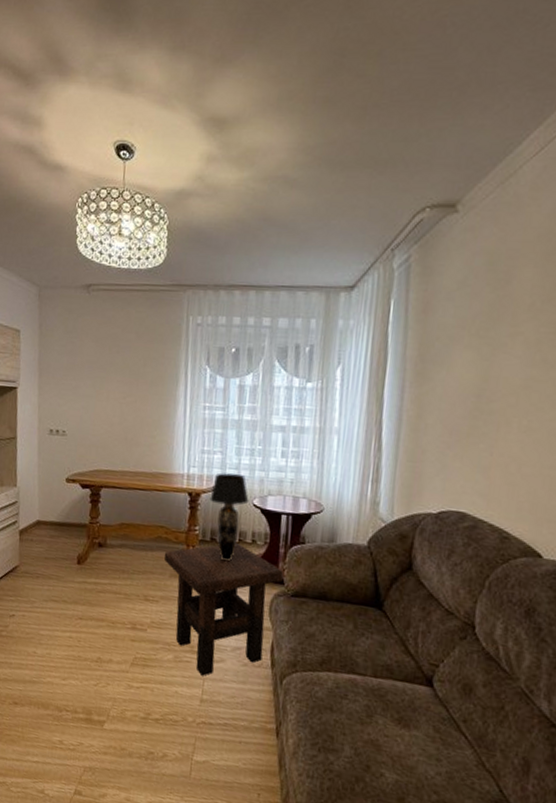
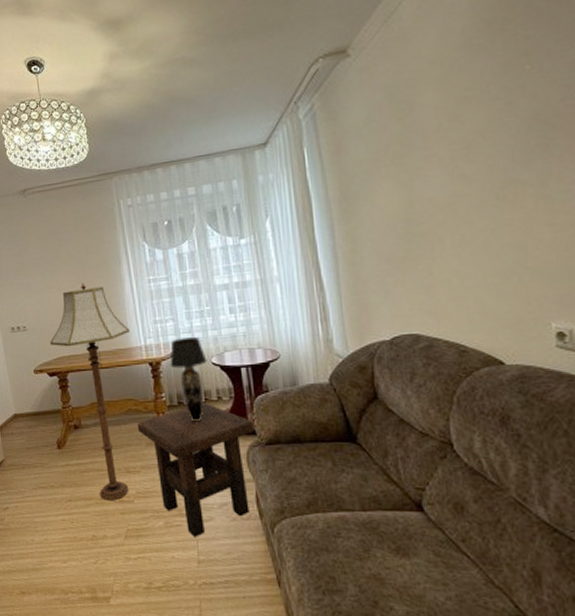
floor lamp: none [88,396,175,627] -> present [50,283,130,501]

